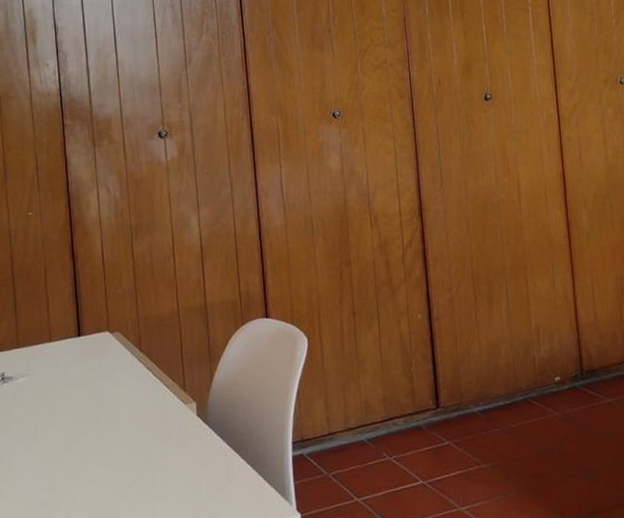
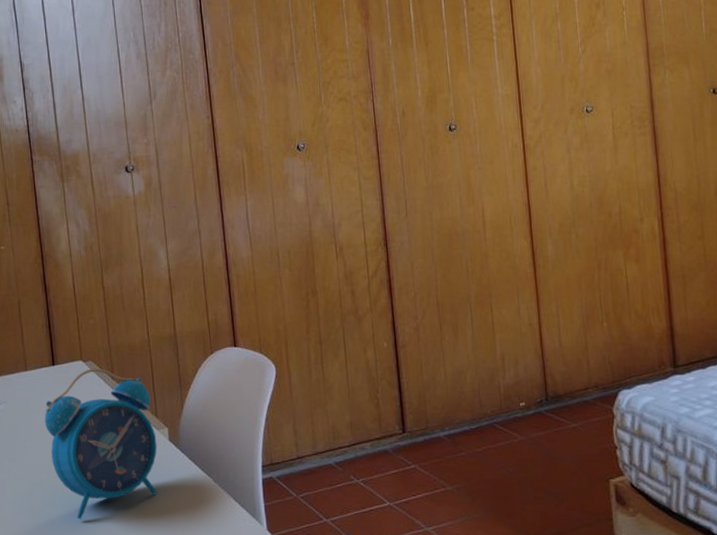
alarm clock: none [68,340,185,499] -> present [44,368,157,520]

